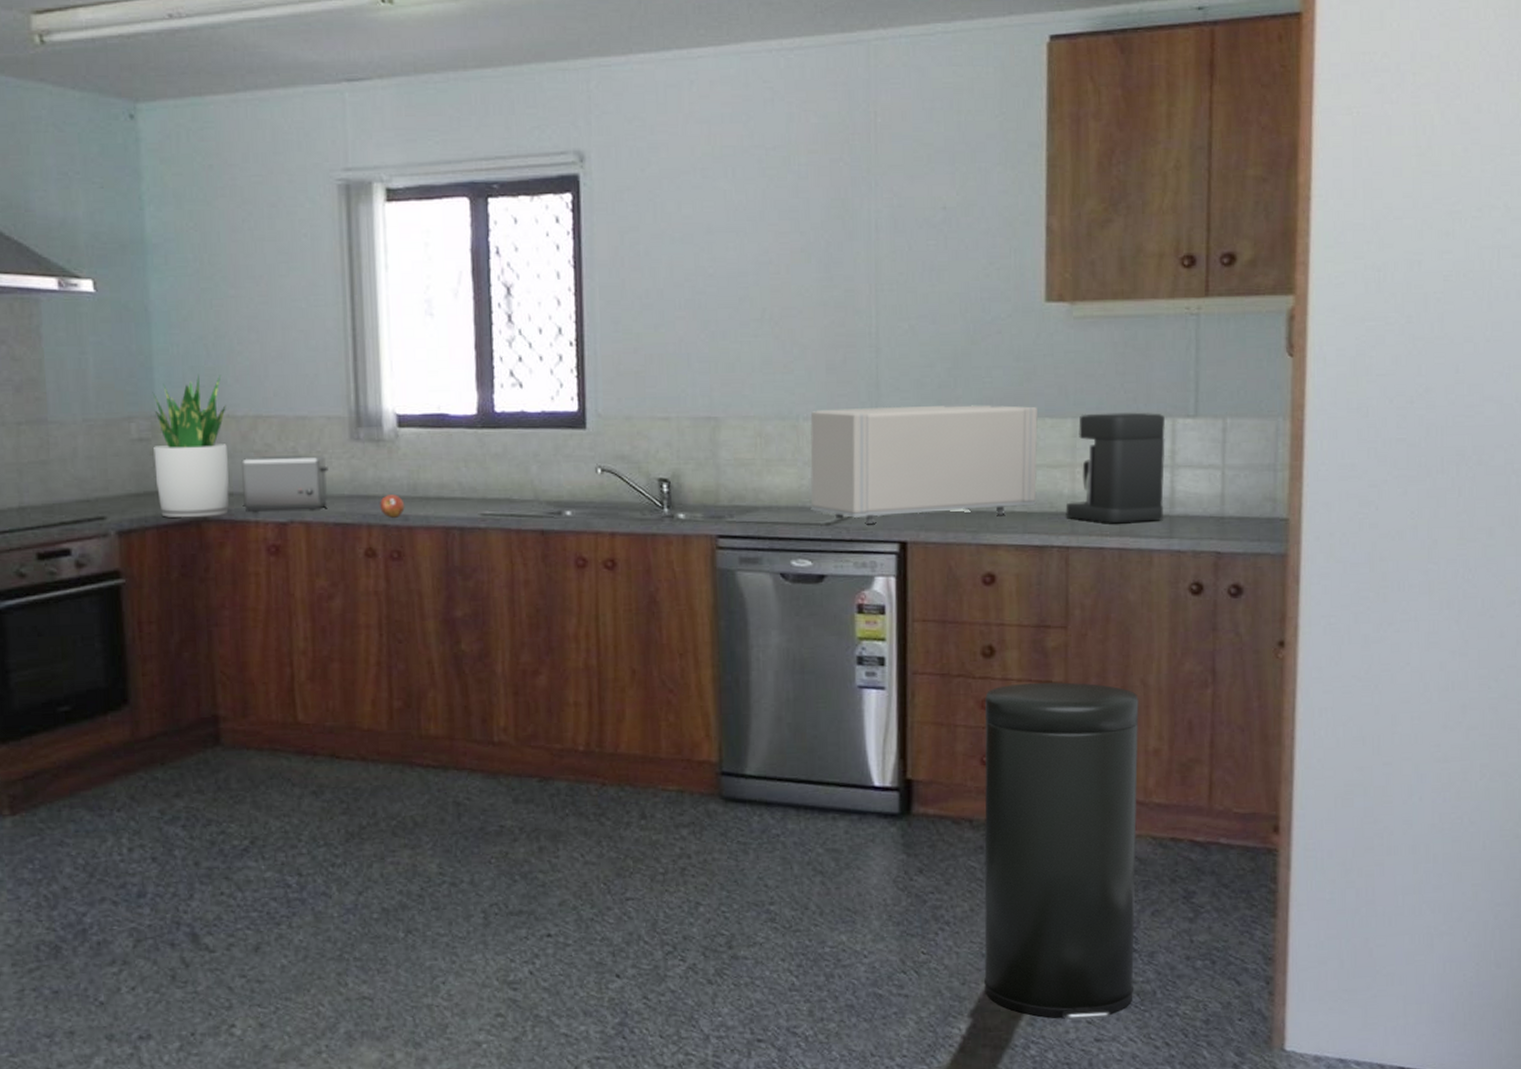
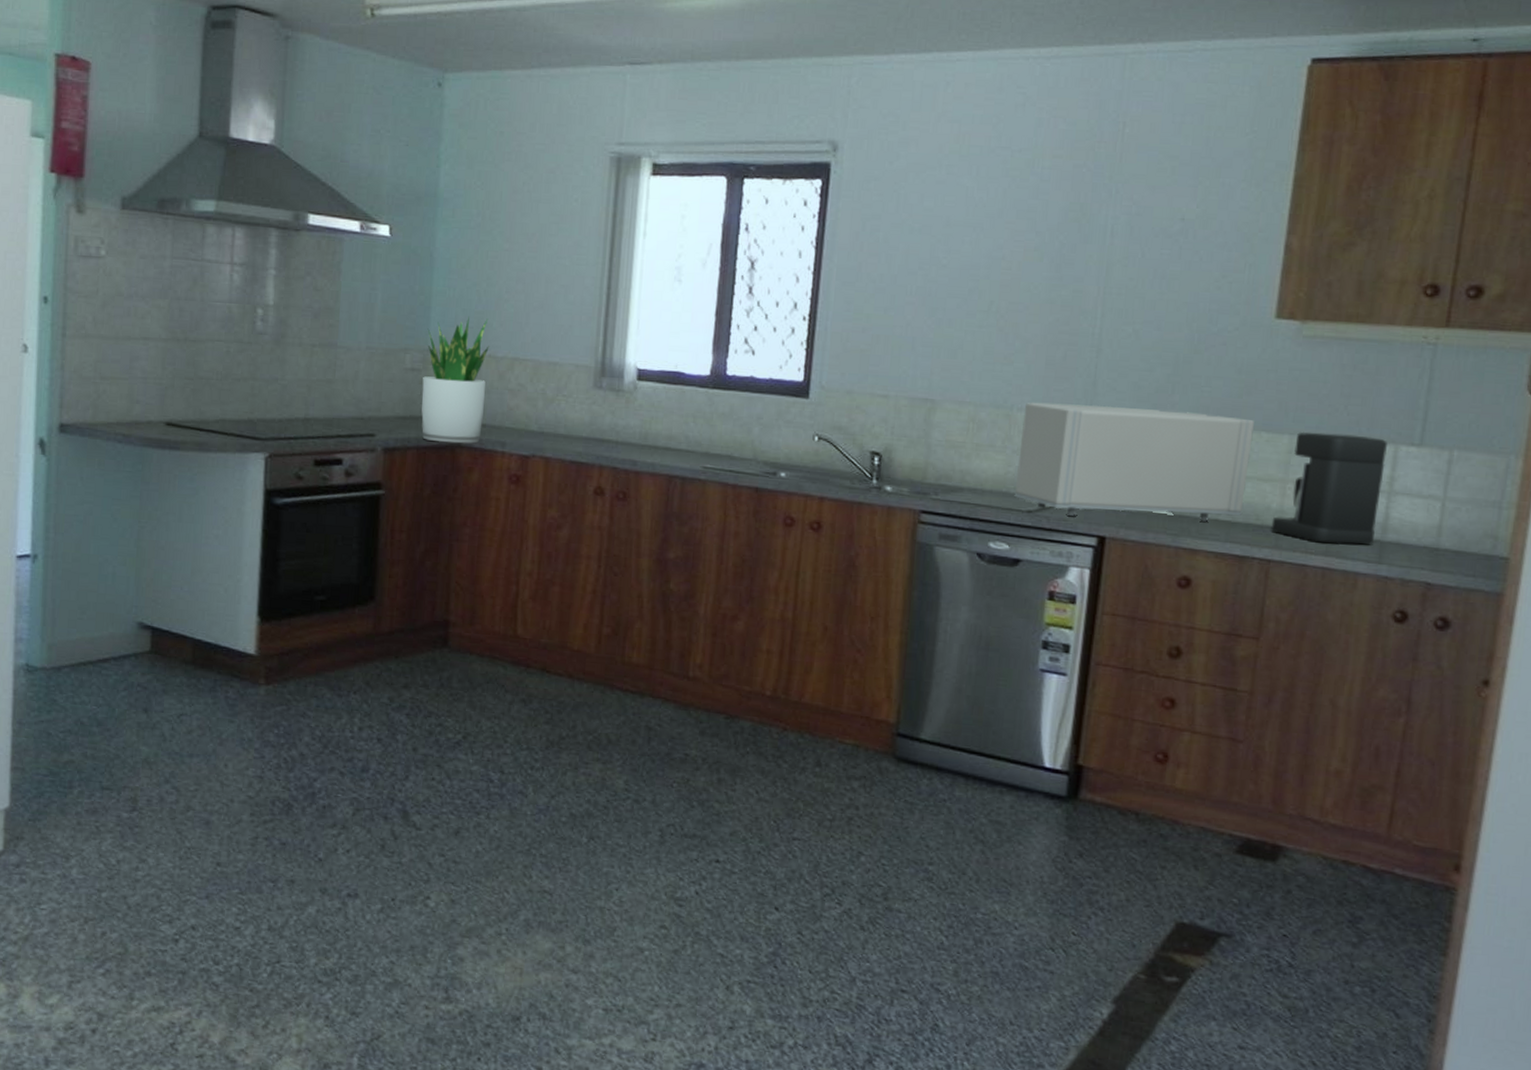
toaster: present [241,454,329,513] -> none [493,394,571,449]
fruit: present [380,494,405,519] -> none [612,440,635,463]
pedal bin: present [984,682,1139,1020] -> none [1131,687,1325,1028]

